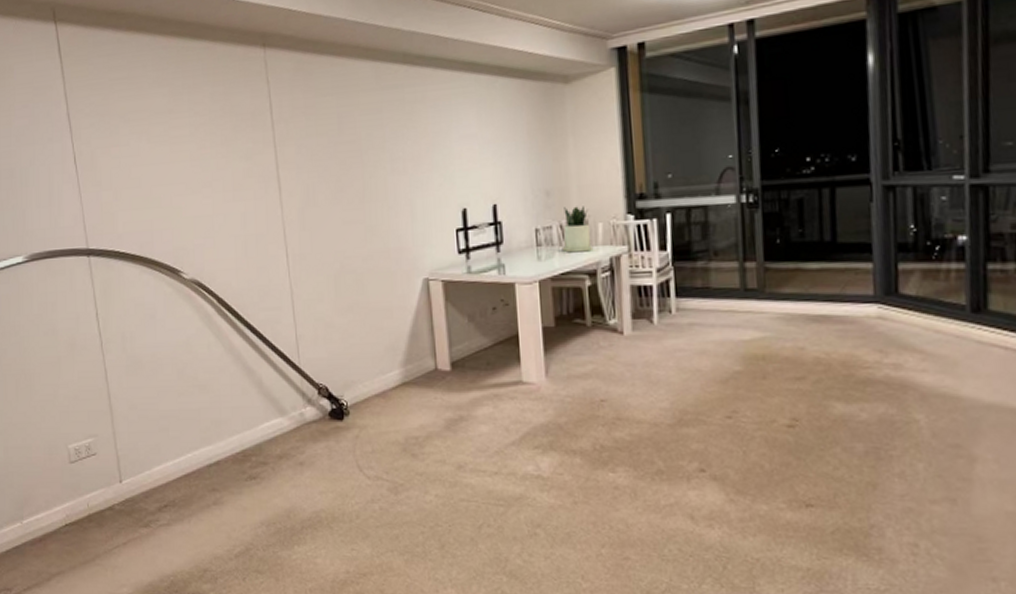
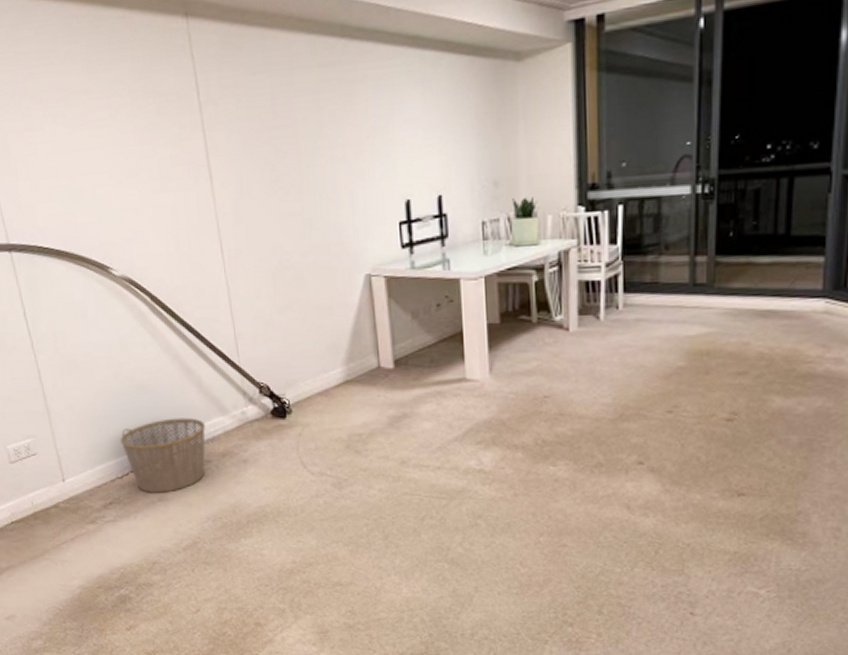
basket: none [179,418,264,496] -> present [120,417,206,493]

